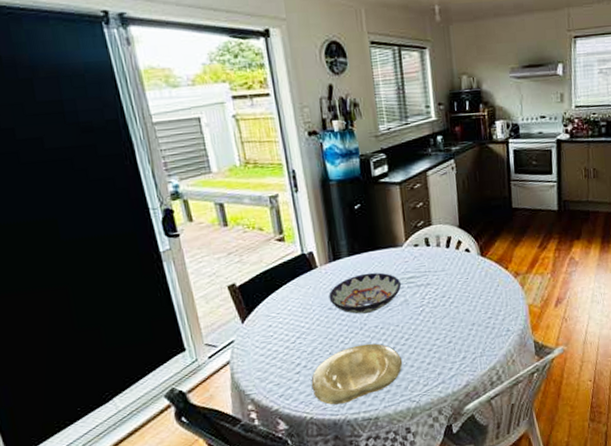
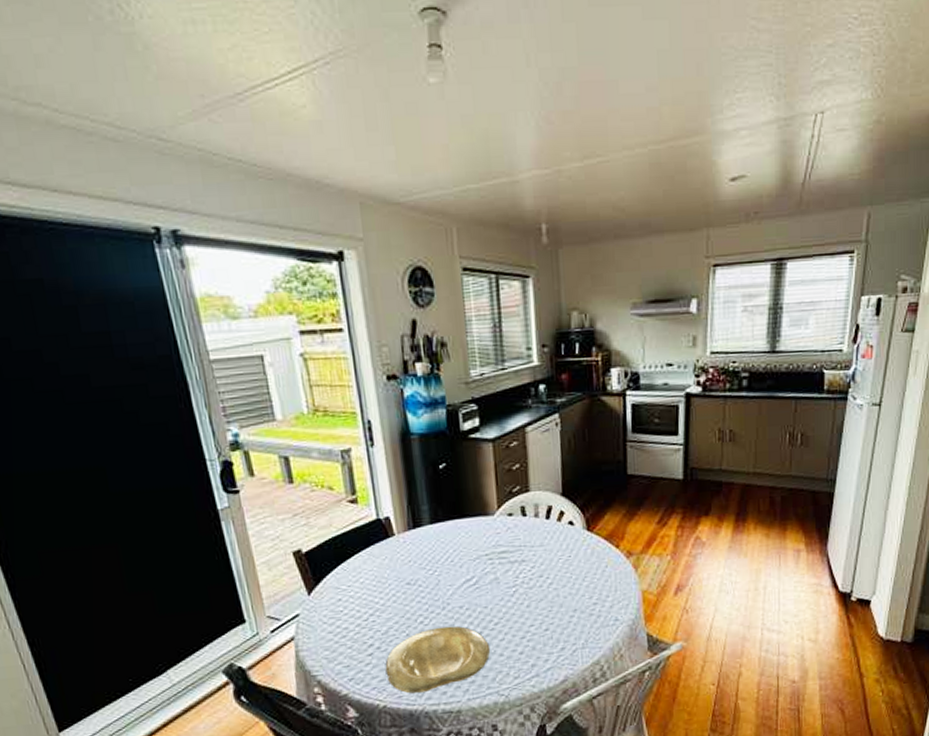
bowl: present [329,272,402,314] -> none [407,544,492,592]

